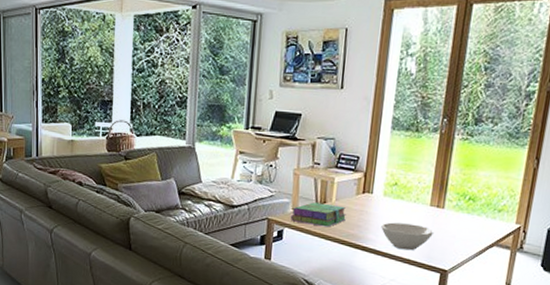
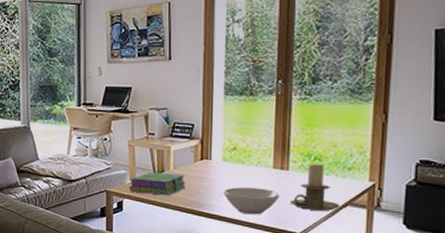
candle holder: none [442,204,487,250] -> present [290,164,340,211]

